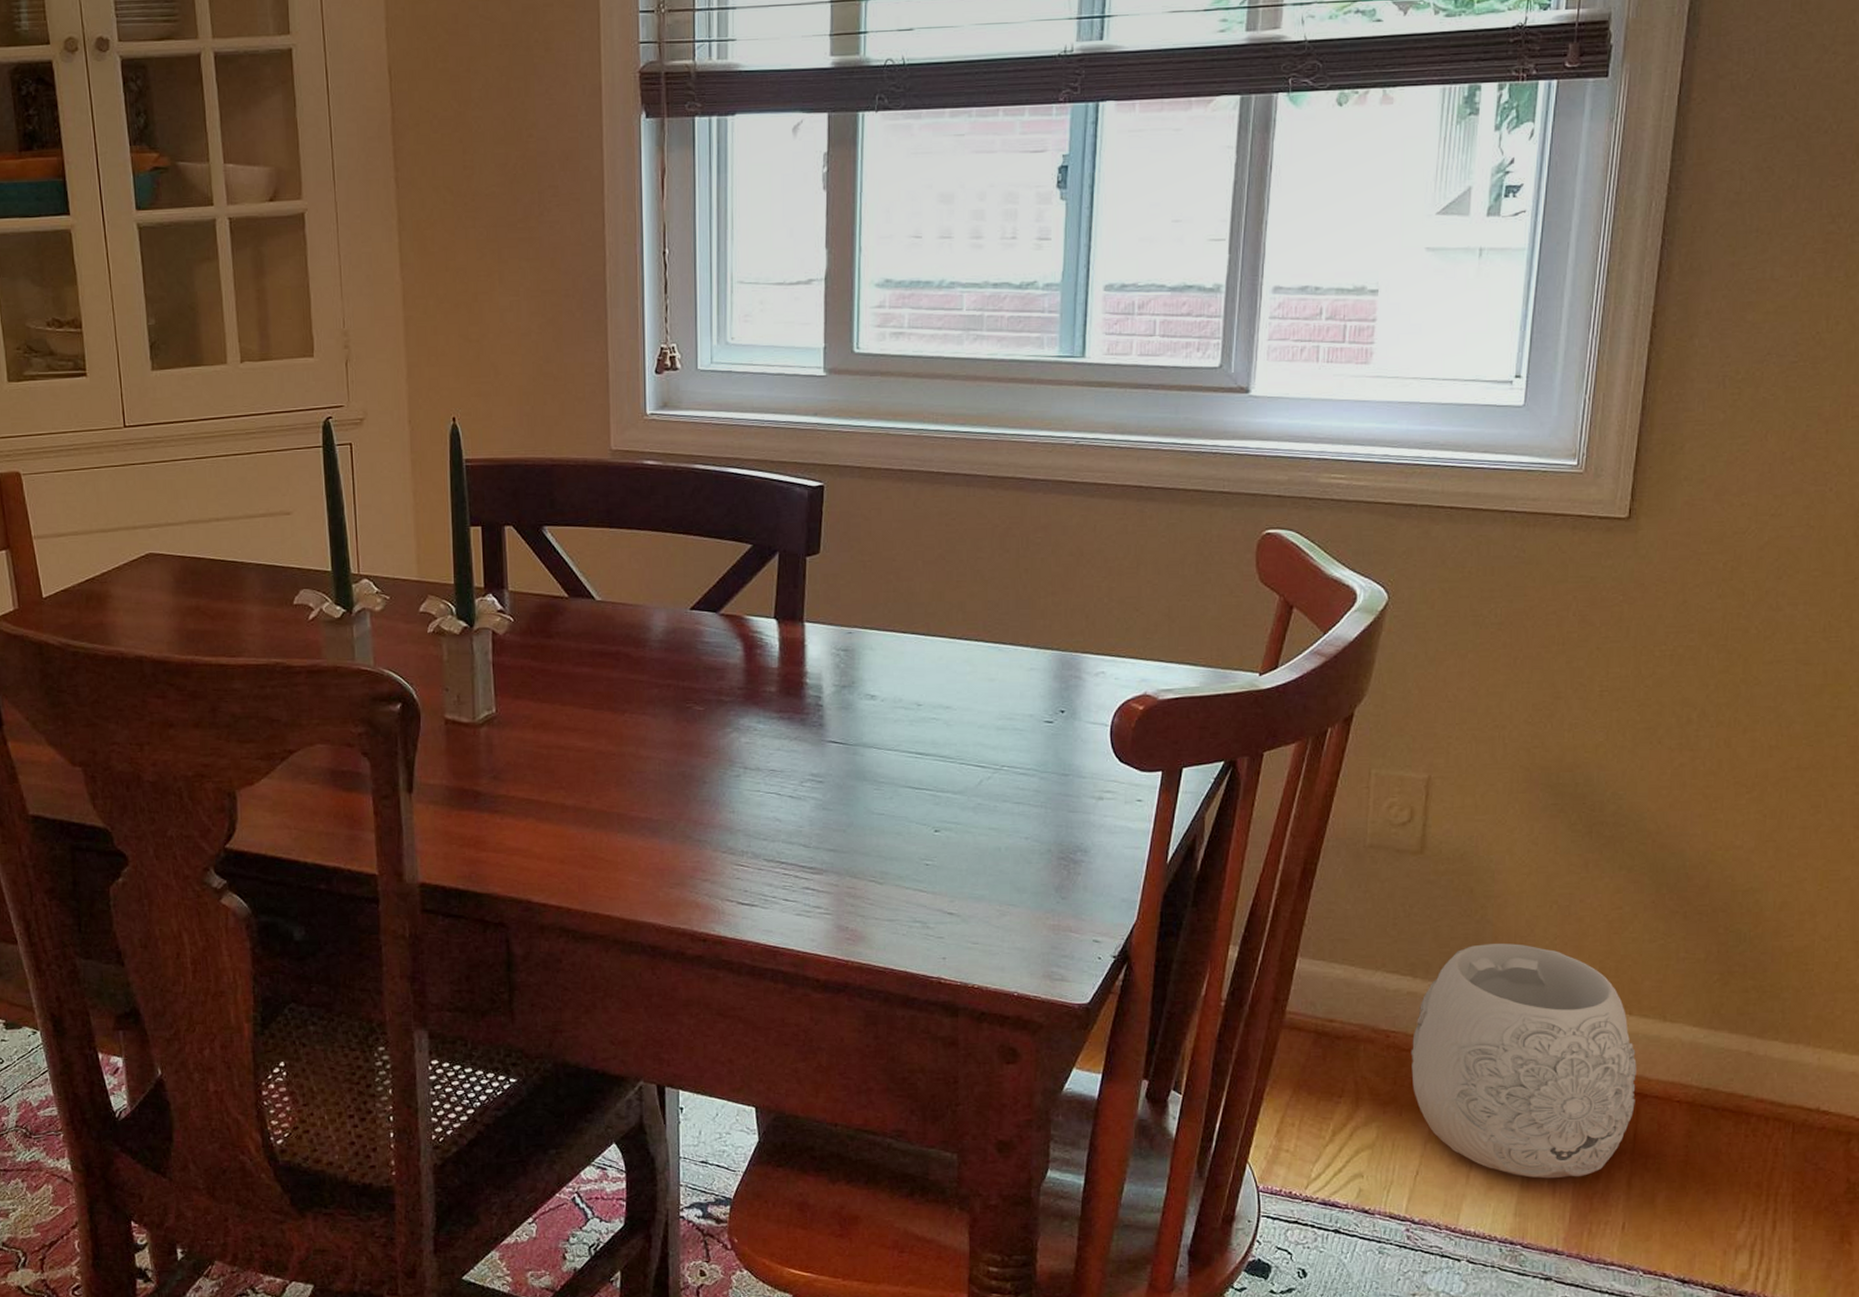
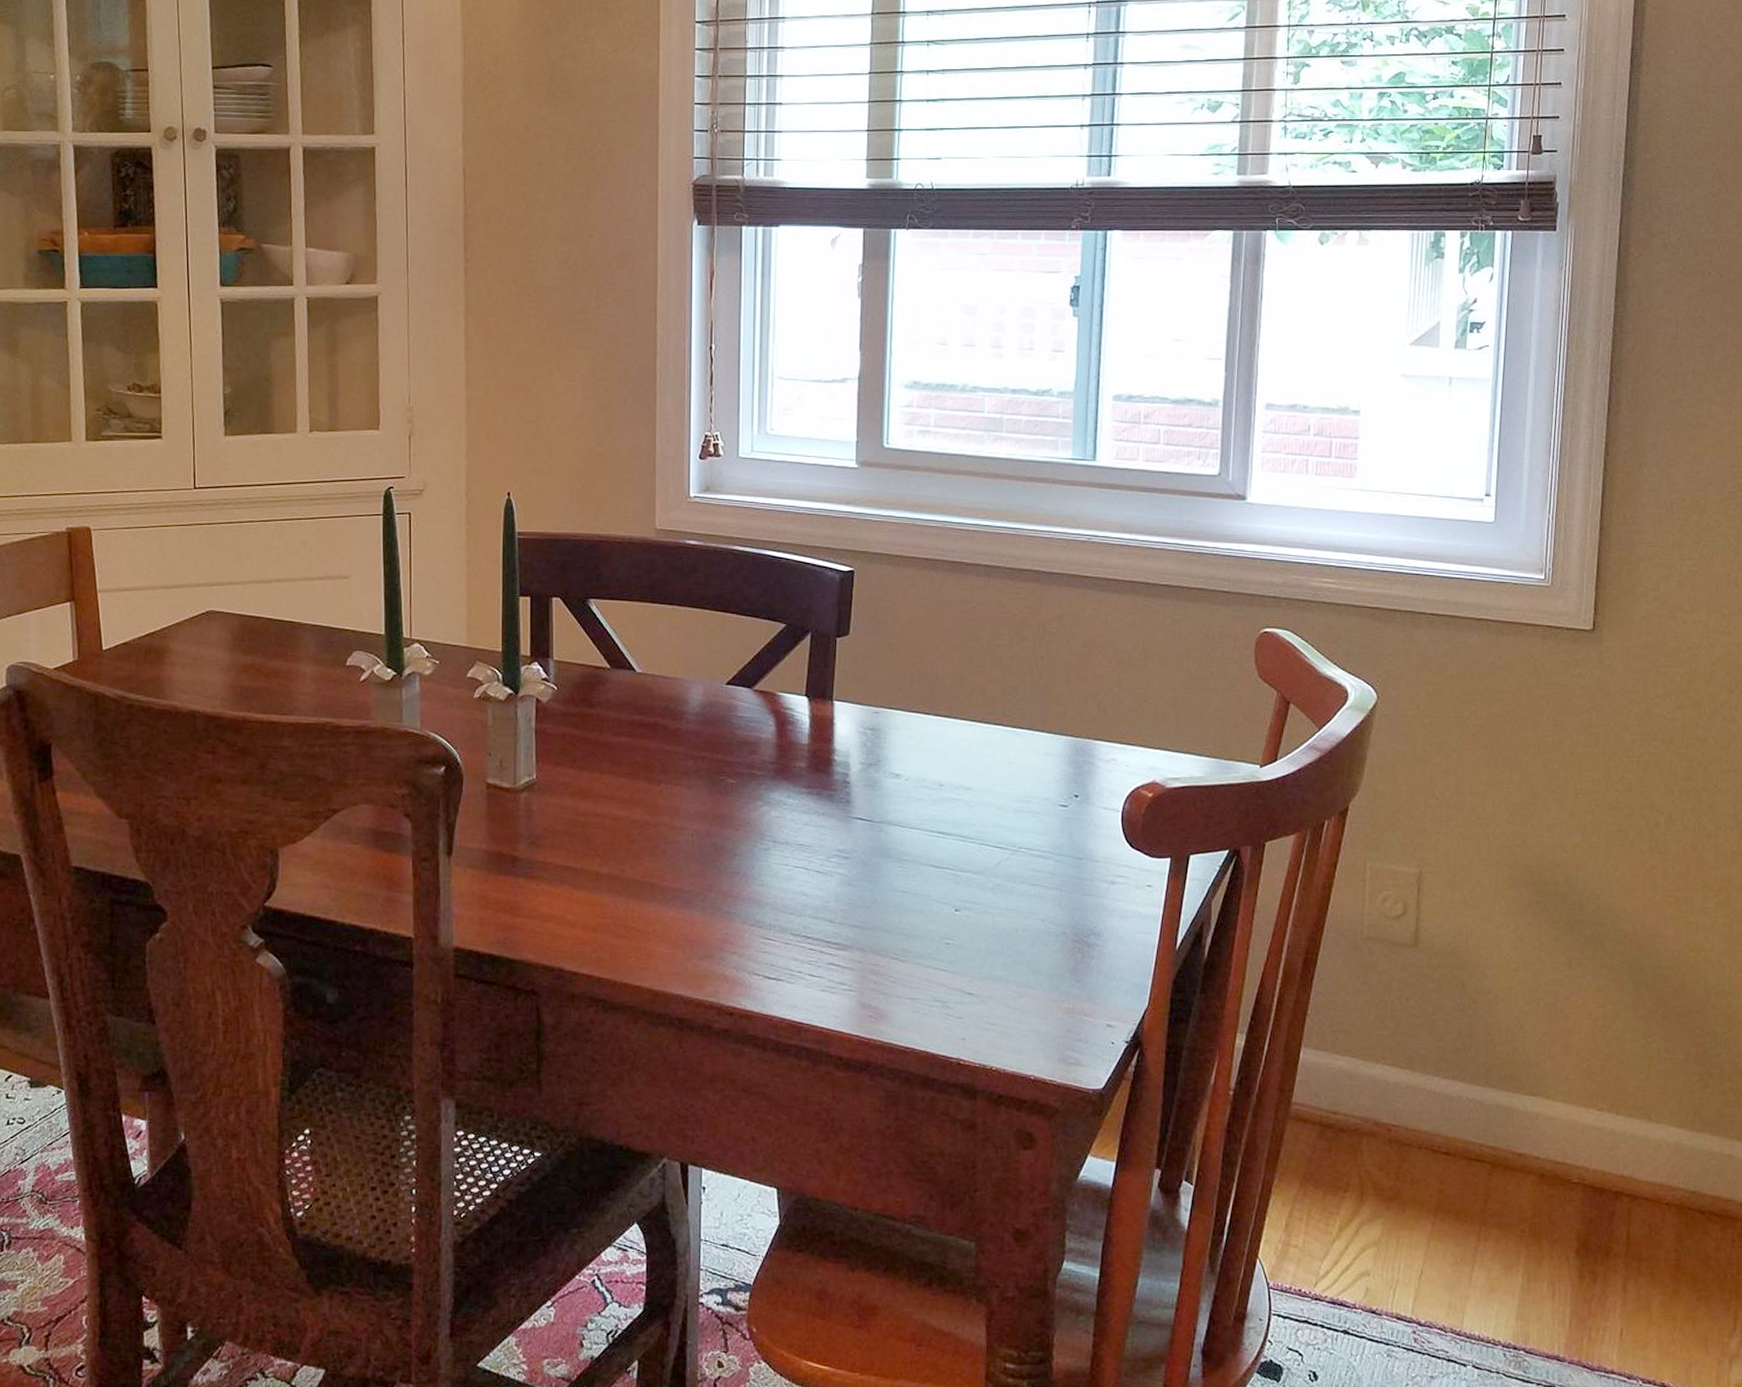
decorative planter: present [1411,943,1637,1179] -> none [1411,1039,1627,1281]

